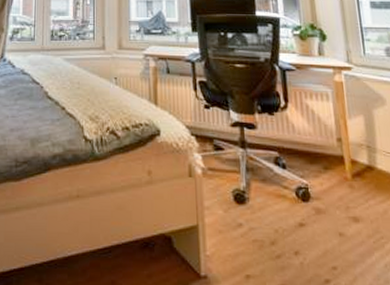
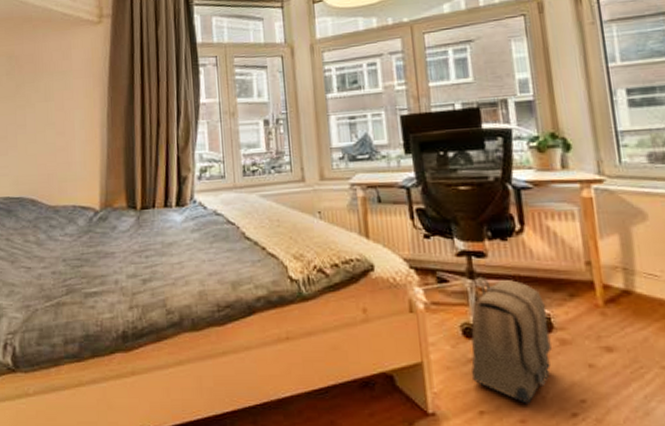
backpack: none [240,146,309,270] -> present [471,276,552,404]

